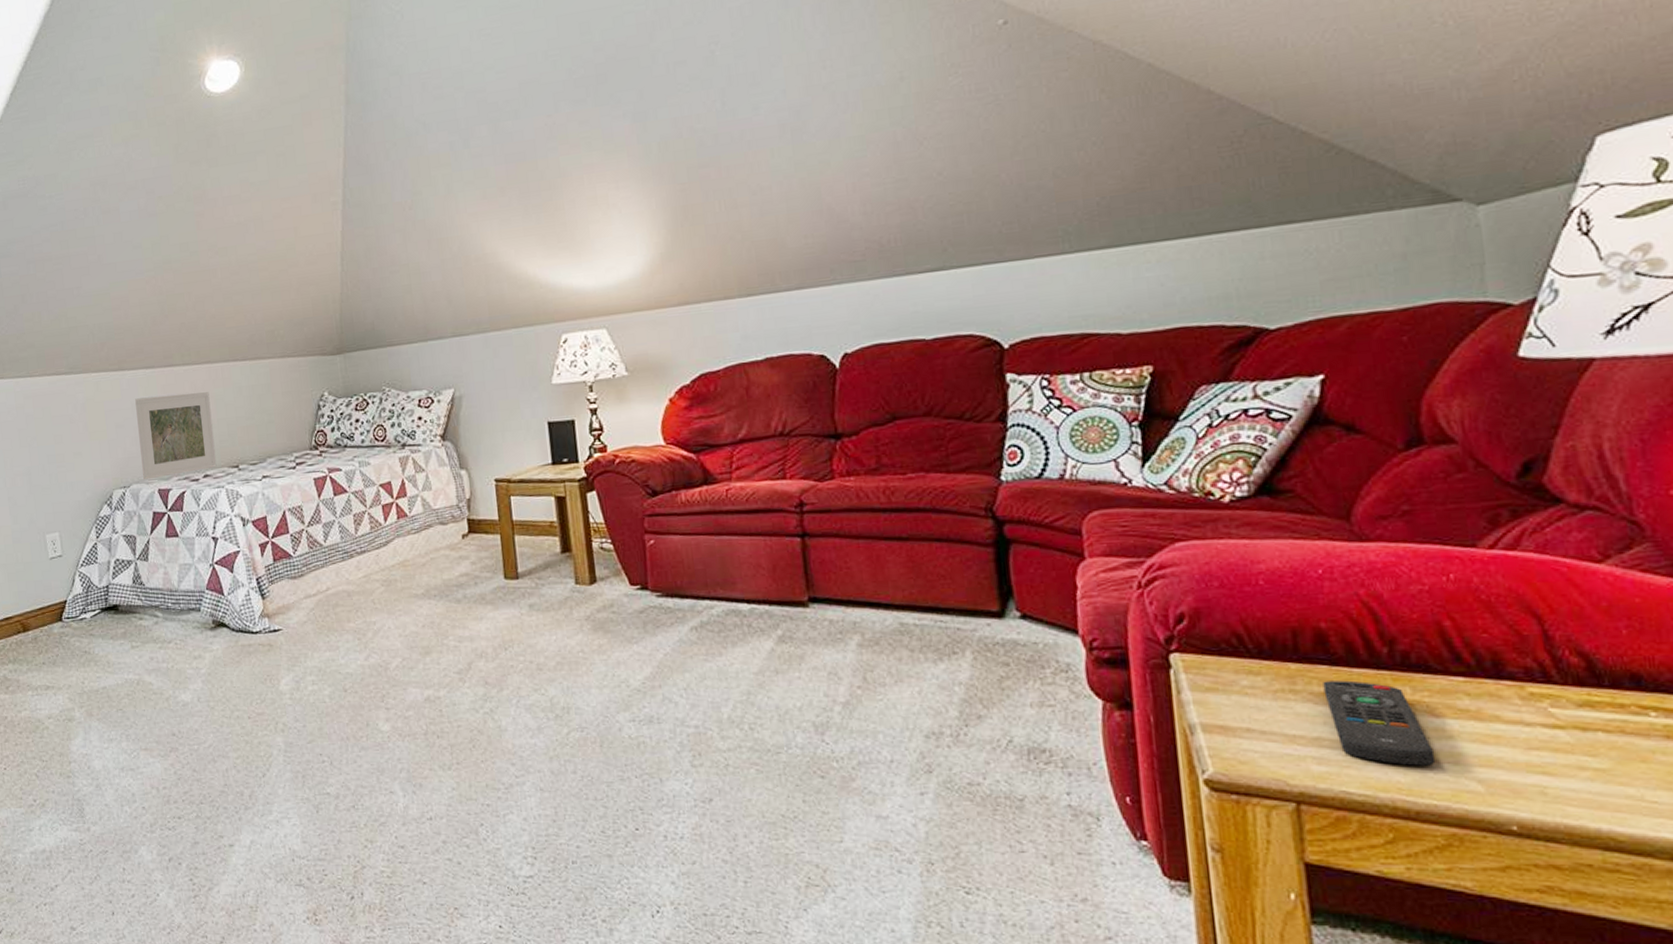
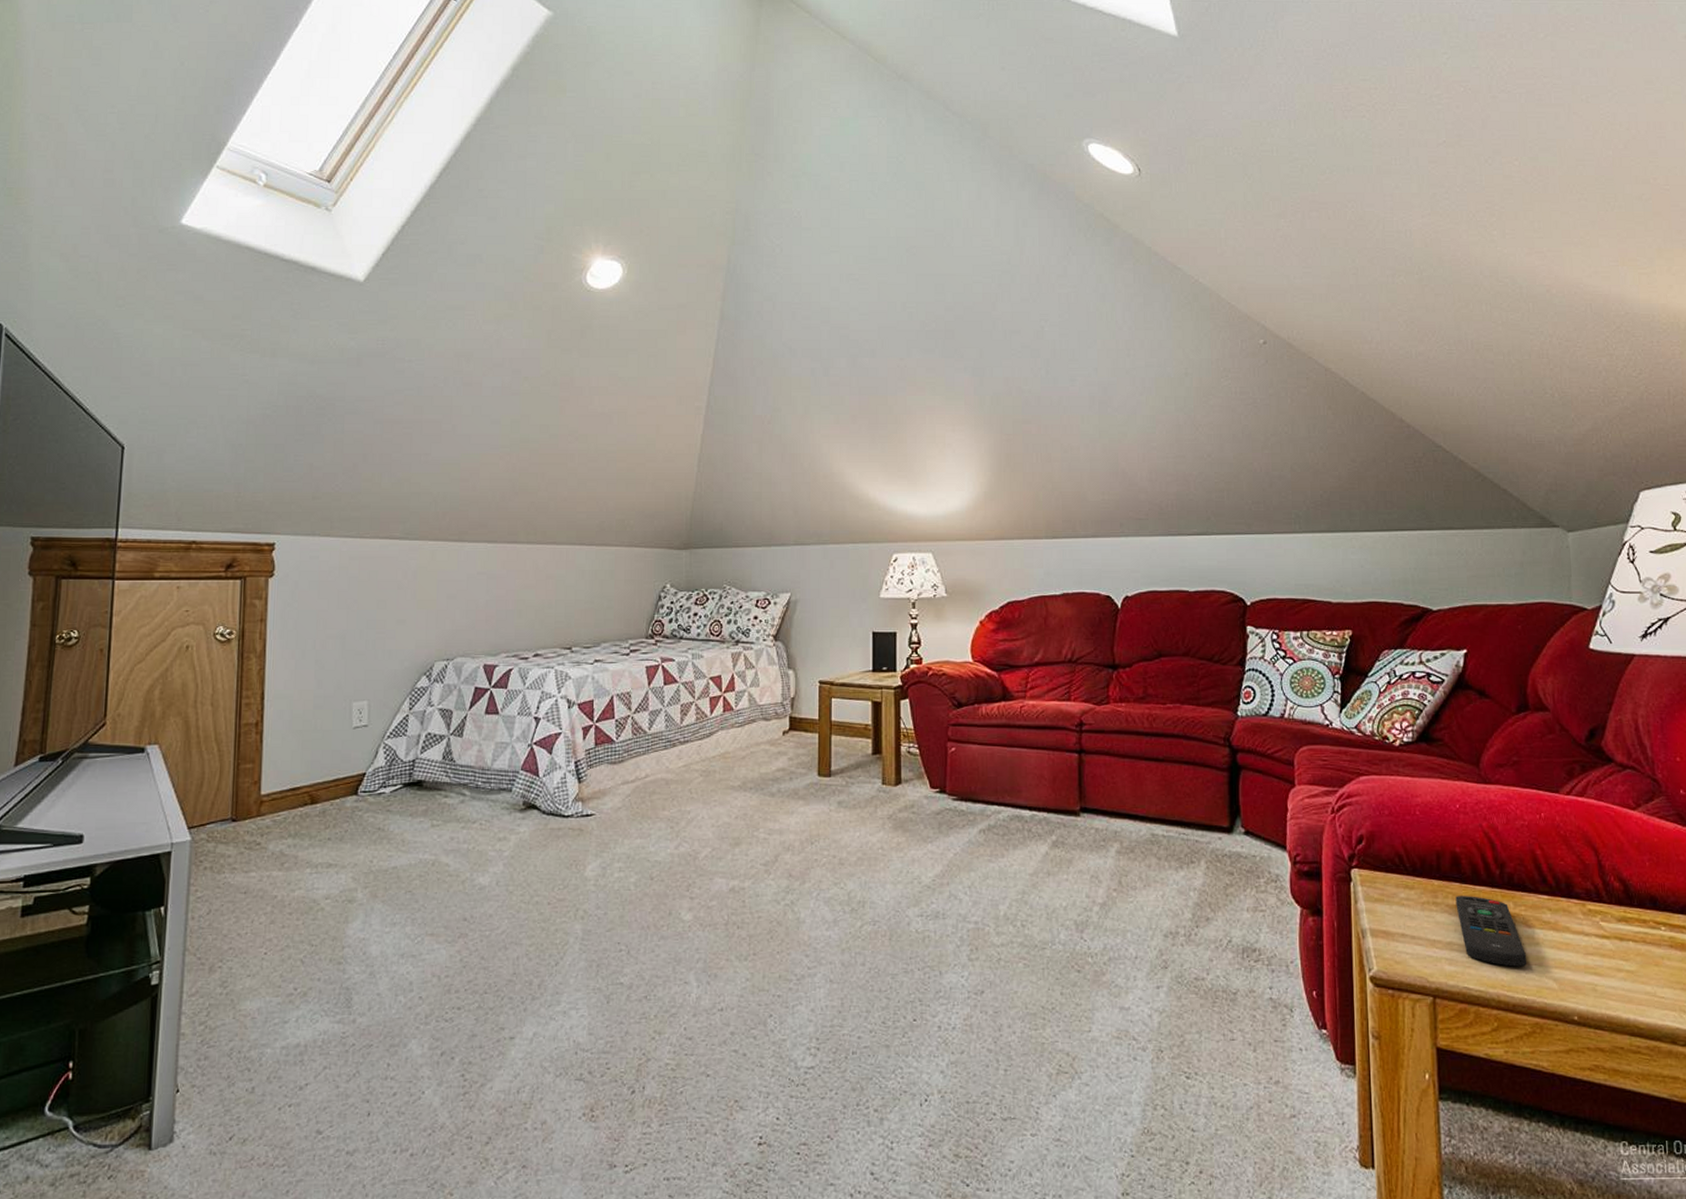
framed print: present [135,392,217,480] -> none [469,571,551,654]

